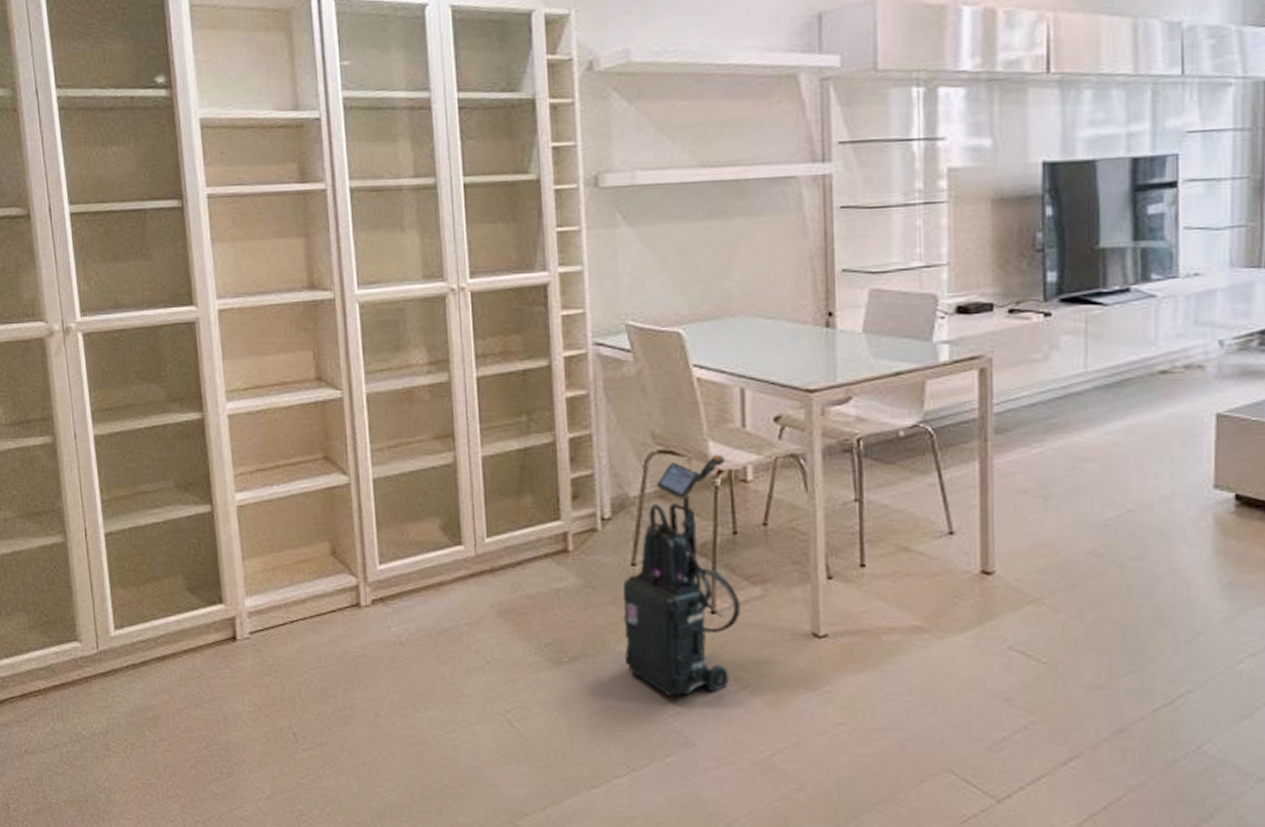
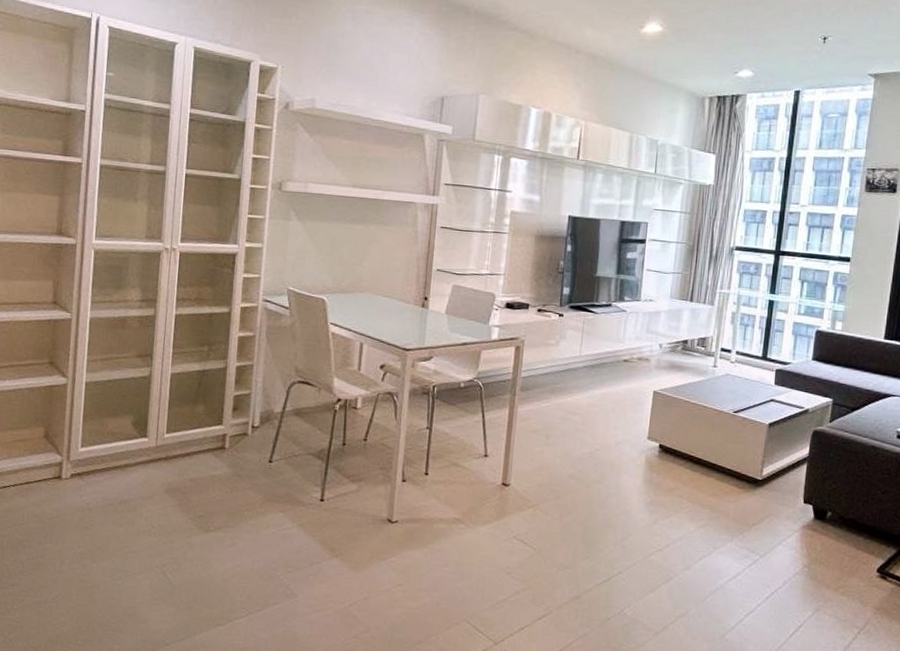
vacuum cleaner: present [622,455,741,697] -> none [255,388,344,560]

